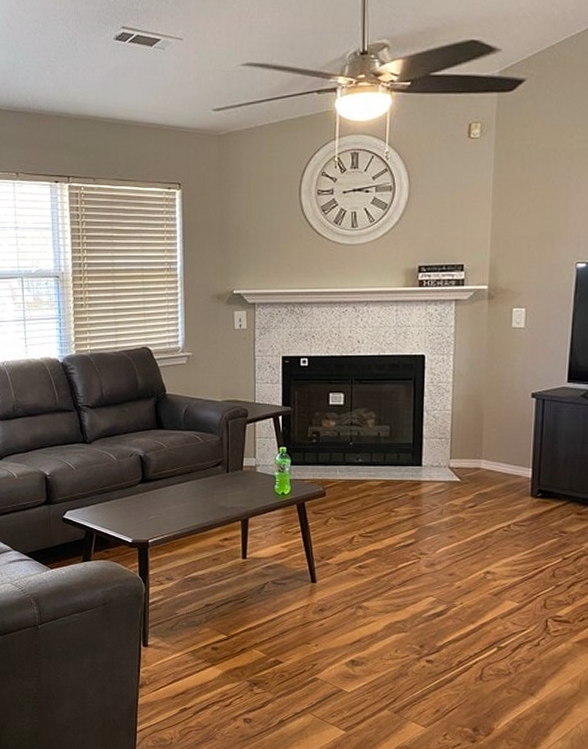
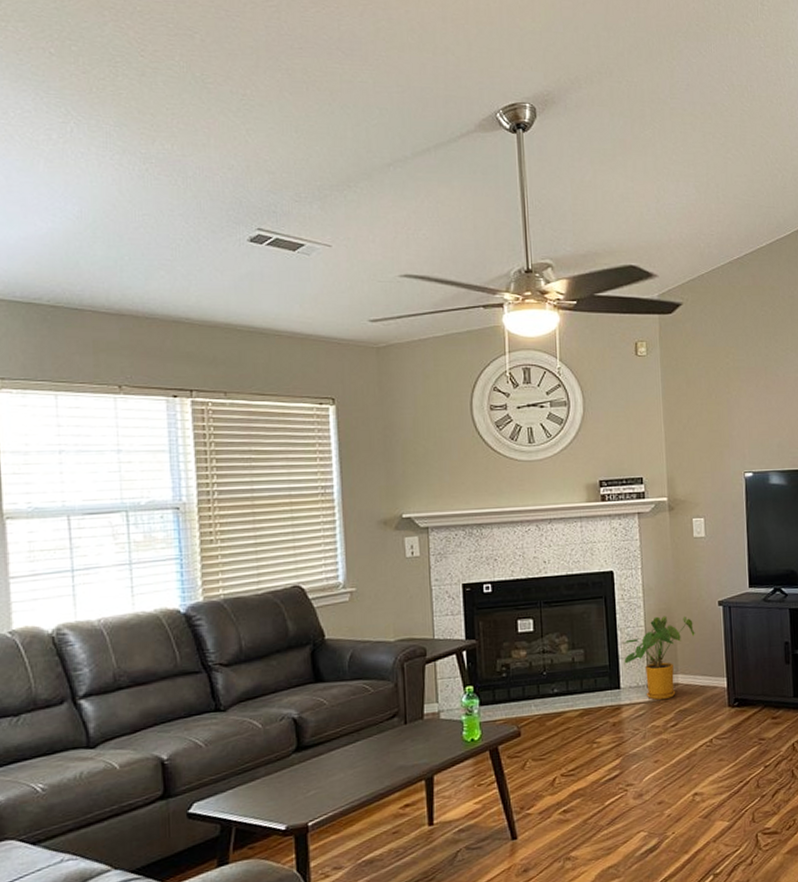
house plant: none [427,402,503,482] -> present [621,616,695,700]

